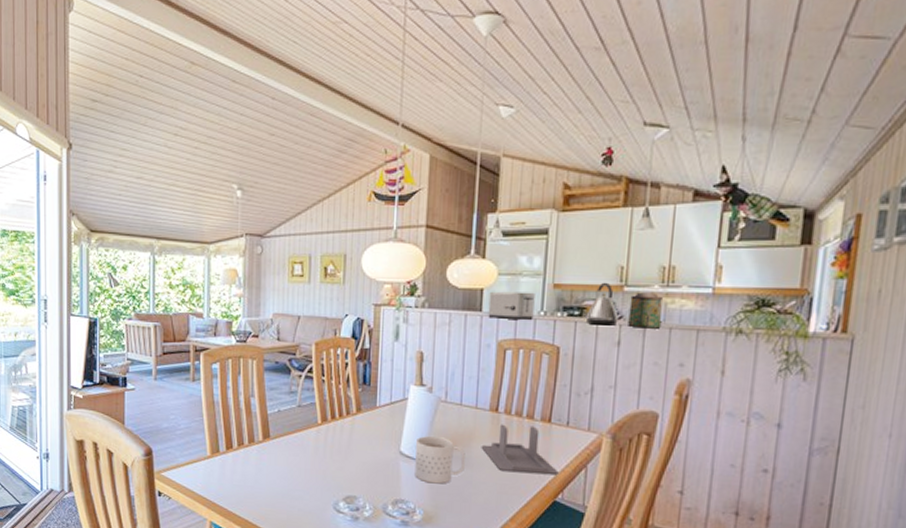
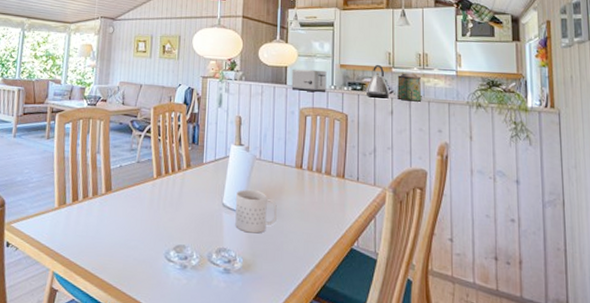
napkin holder: present [481,424,559,474] -> none [290,179,353,224]

